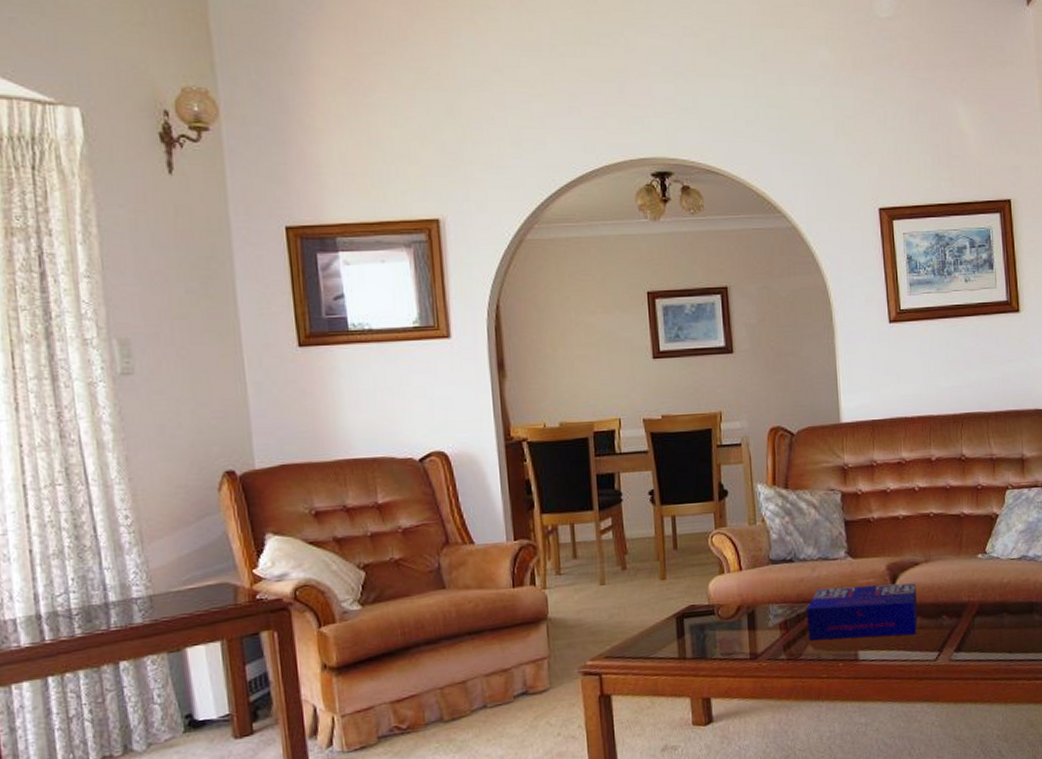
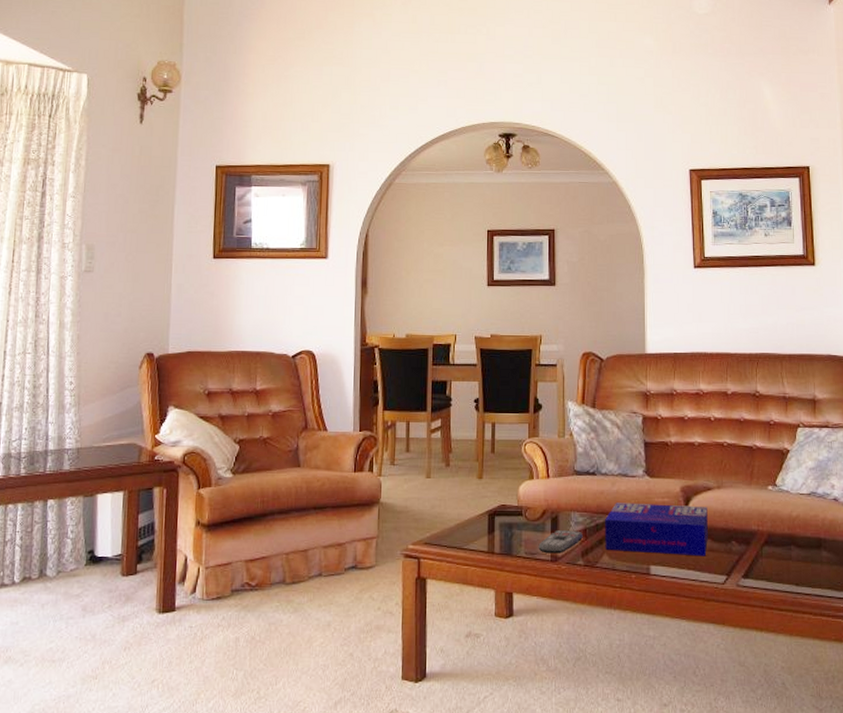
remote control: none [735,624,784,652] -> present [538,530,583,554]

